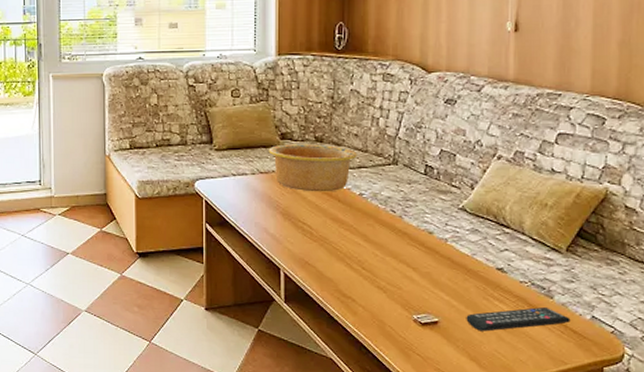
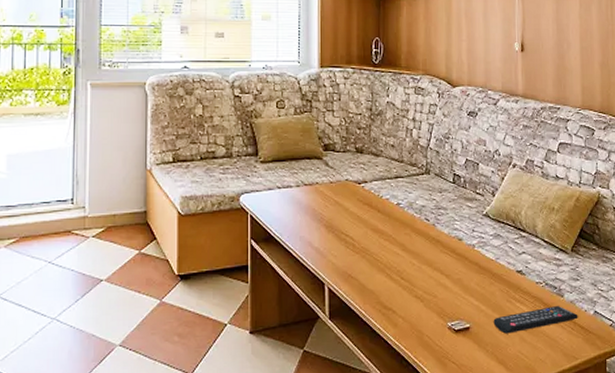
bowl: present [268,144,357,192] -> none [312,155,394,203]

